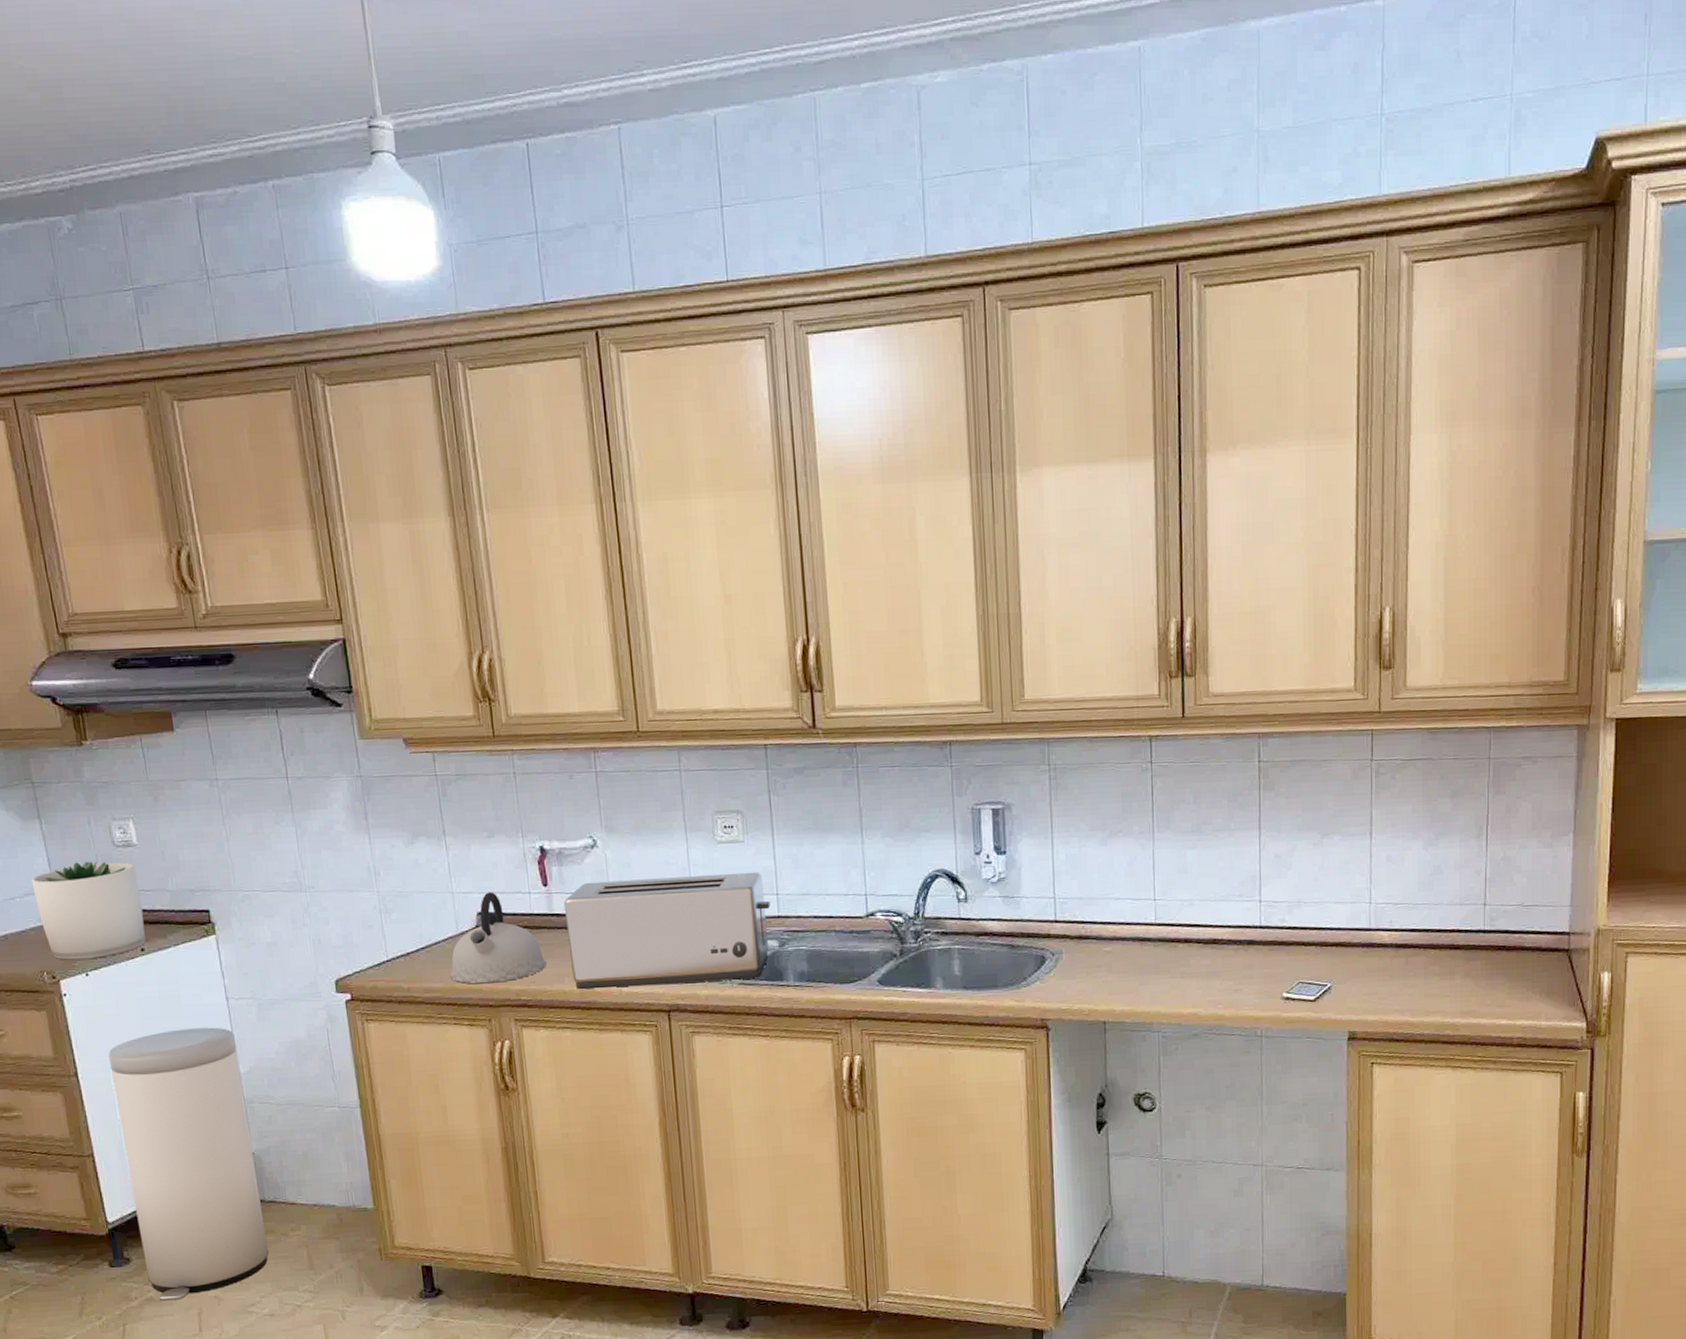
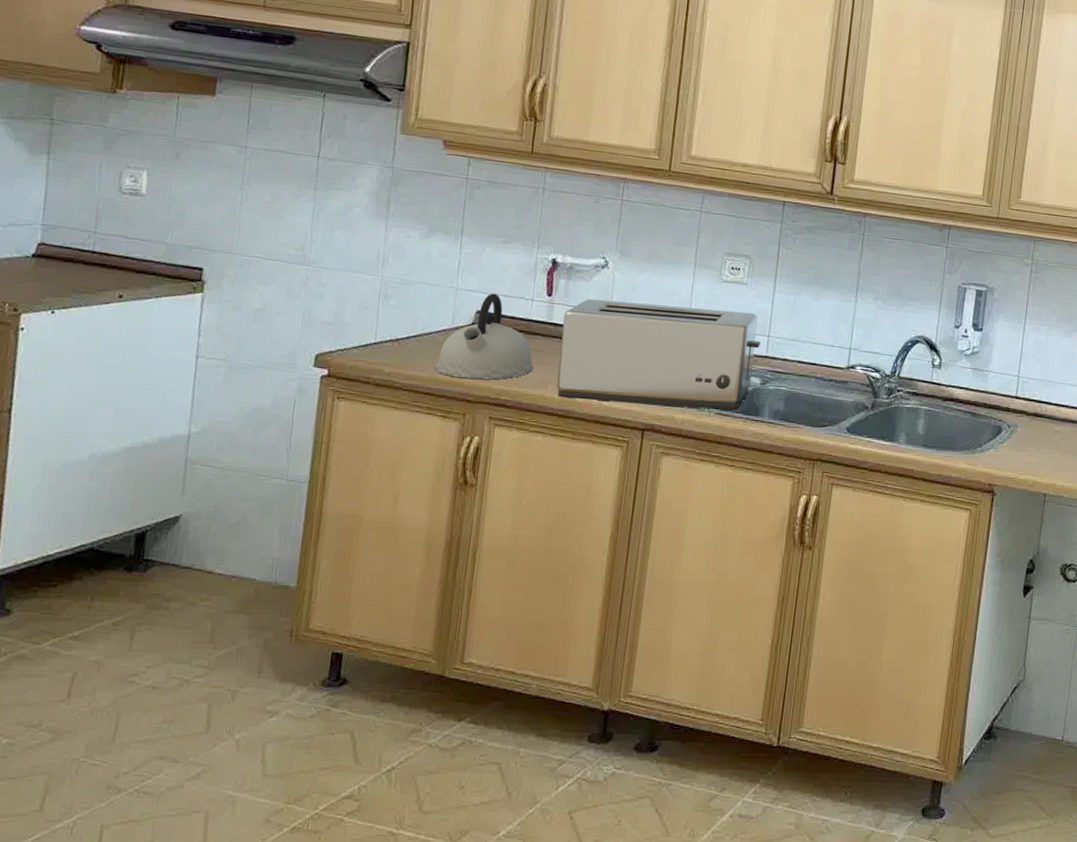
planter: present [31,861,146,961] -> none [18,201,136,298]
pedal bin: present [108,1027,270,1302] -> none [25,380,195,662]

